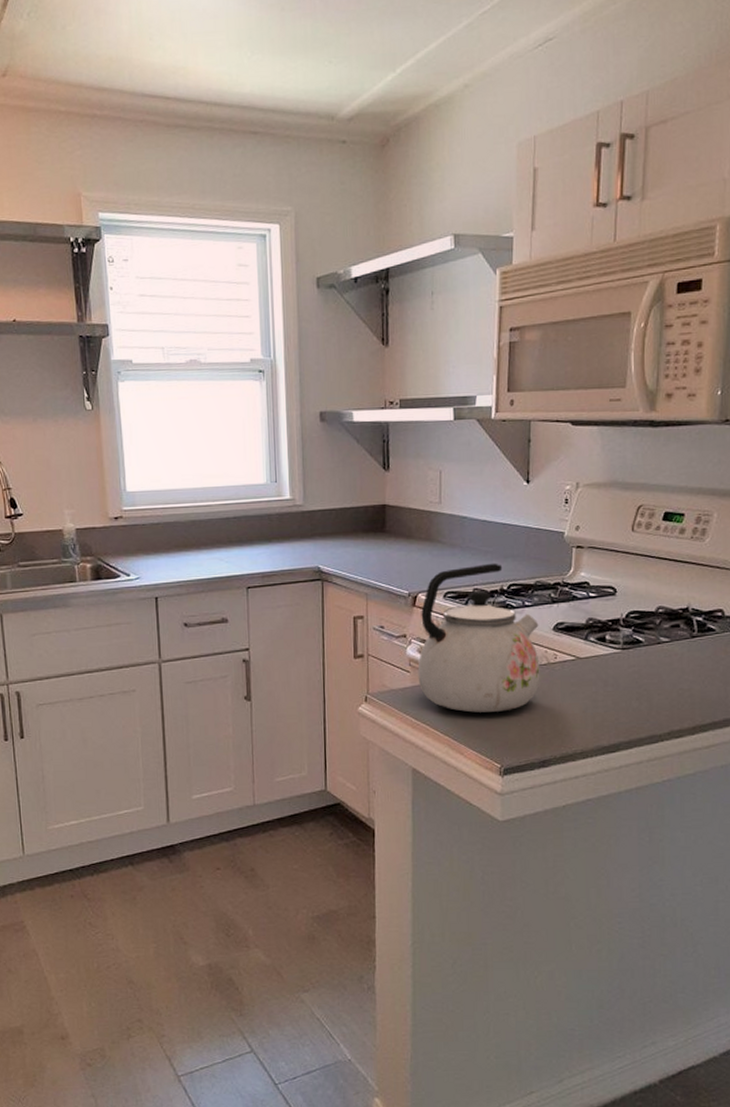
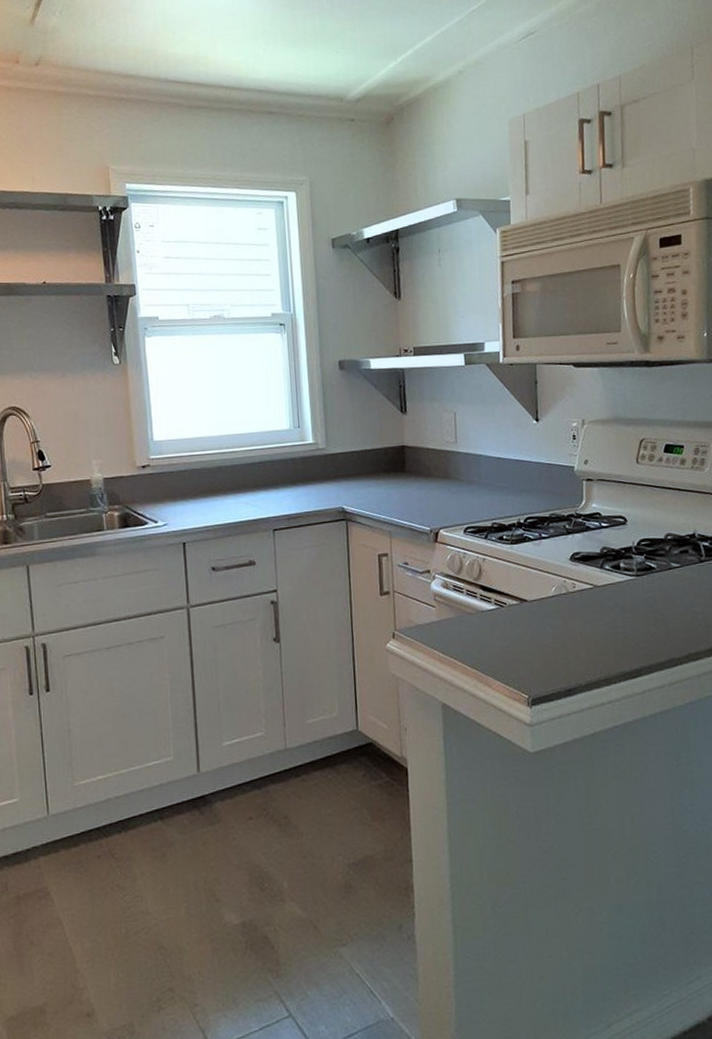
kettle: present [417,563,540,713] -> none [442,497,561,644]

